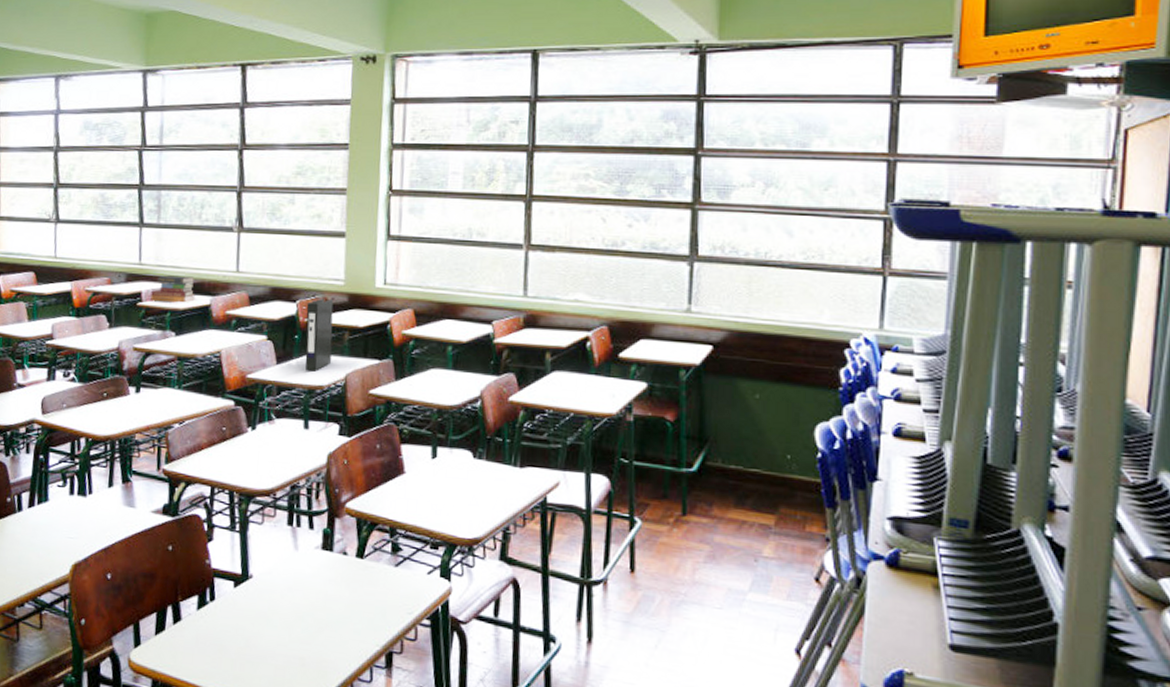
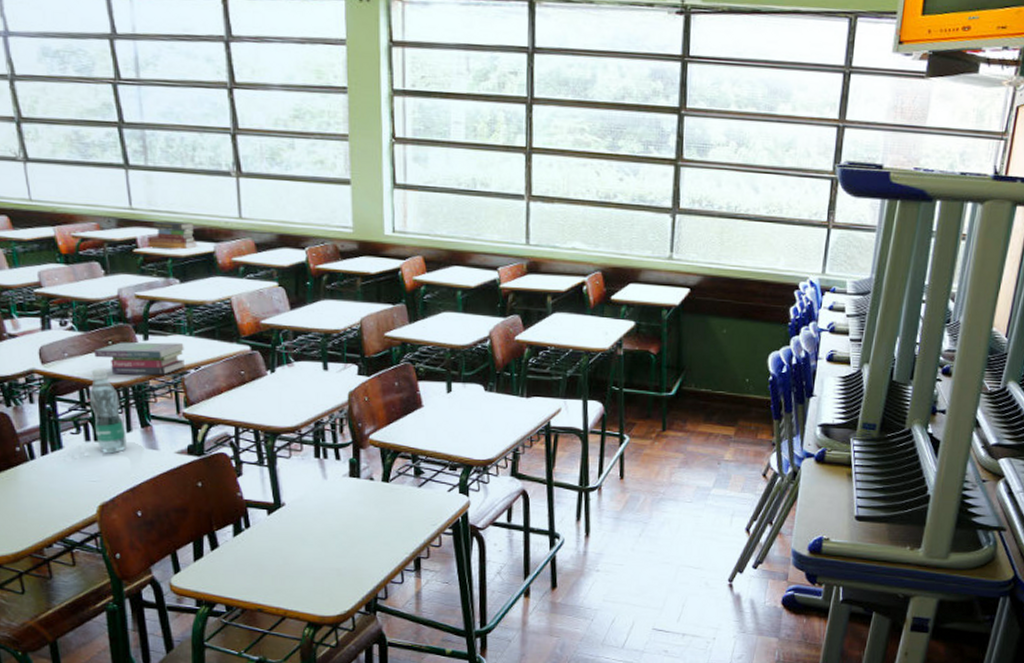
bottle: none [78,420,108,510] -> present [88,368,127,454]
books: none [89,394,172,429] -> present [94,342,186,376]
binder: present [305,299,334,372] -> none [316,246,346,316]

